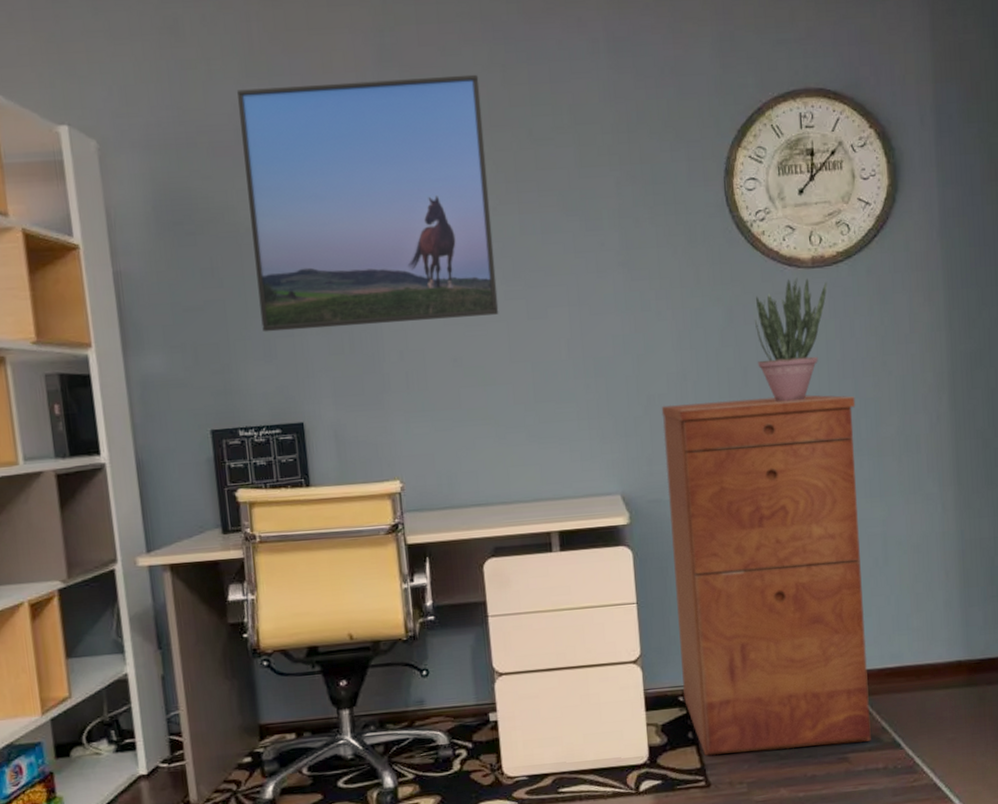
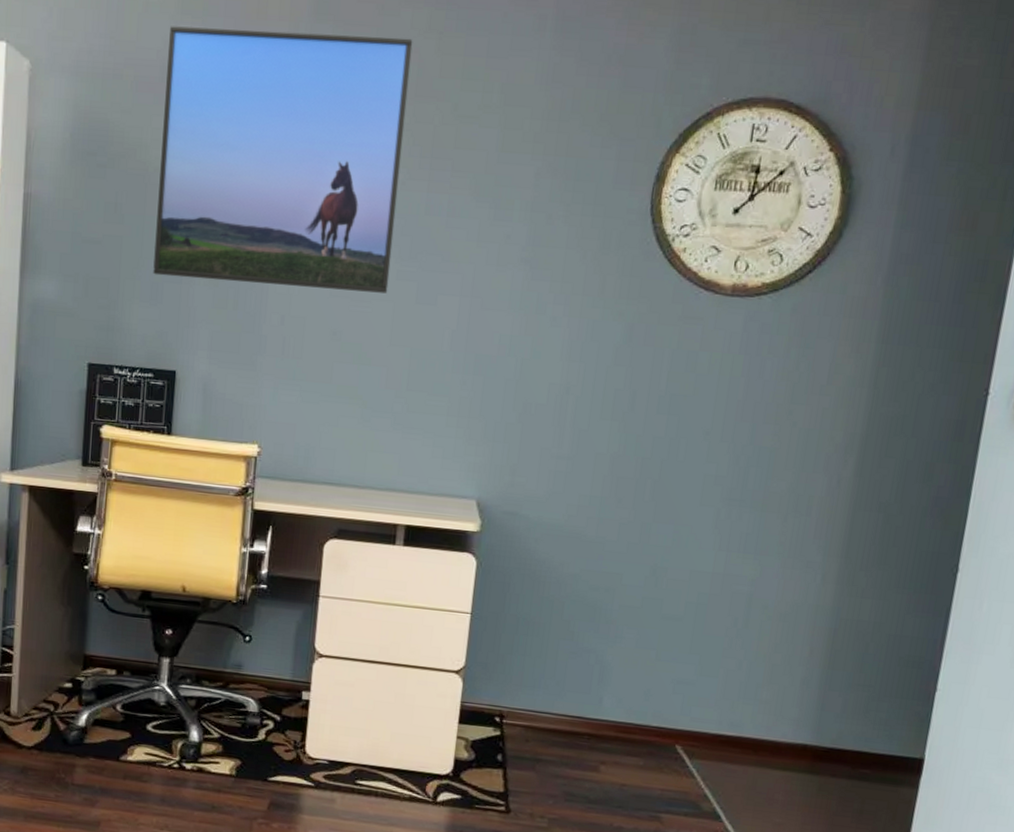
filing cabinet: present [661,395,871,756] -> none [500,416,749,806]
potted plant: present [754,278,827,403] -> none [649,303,744,437]

